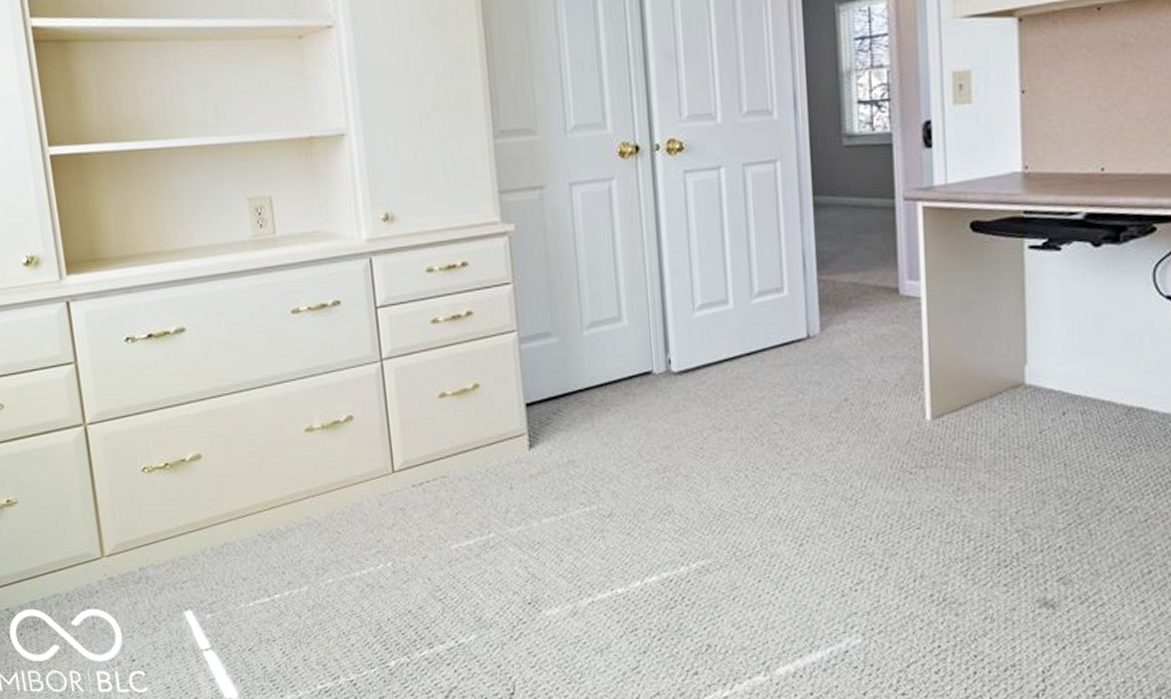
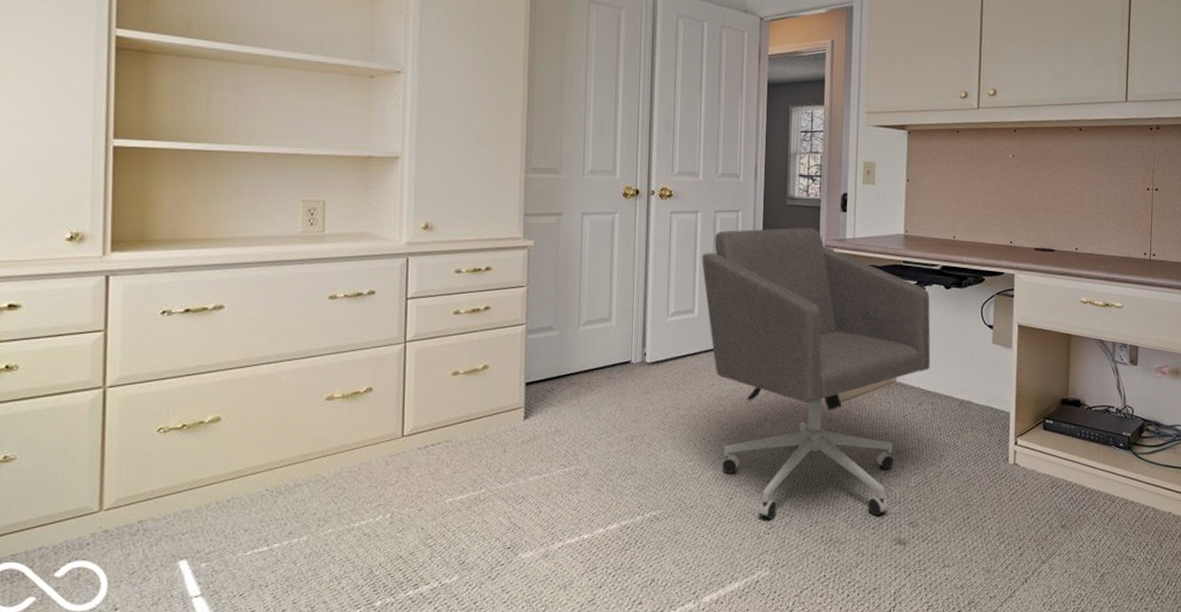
office chair: none [731,174,1077,572] -> present [701,227,931,519]

